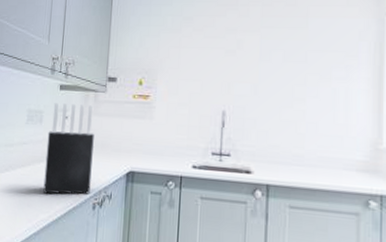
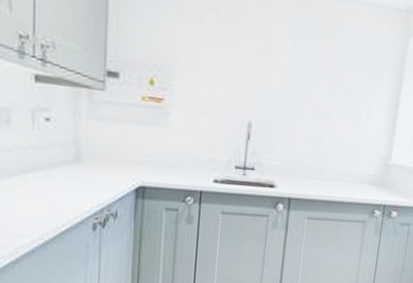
knife block: present [43,103,94,195] -> none [20,99,91,215]

